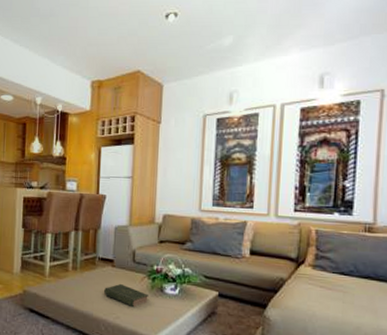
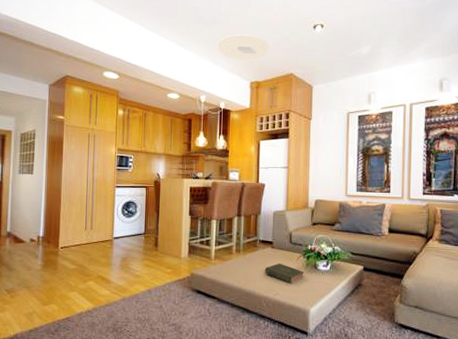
ceiling light: none [54,28,114,56] -> present [216,34,270,60]

